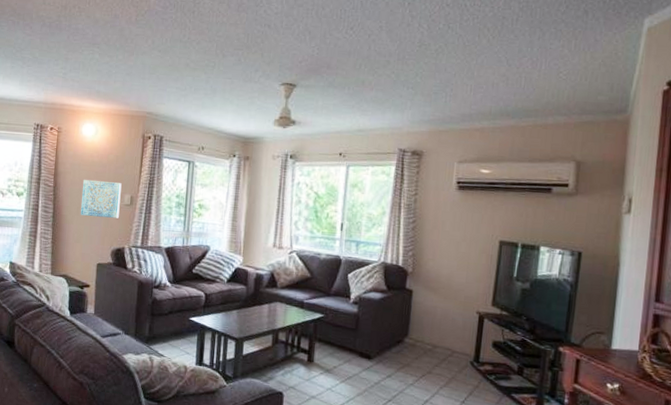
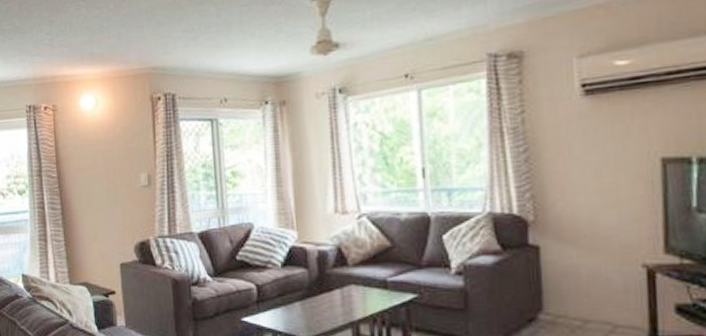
wall art: present [81,180,122,218] -> none [90,160,137,207]

